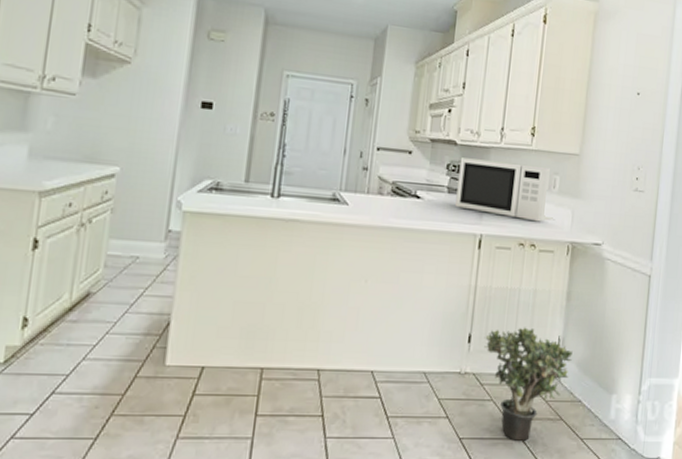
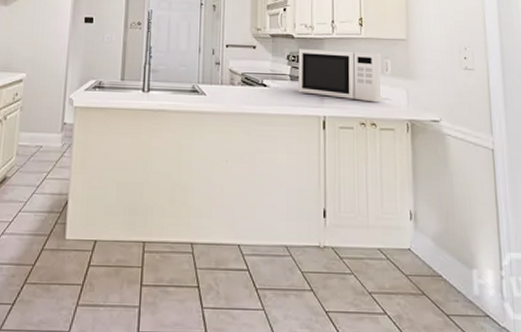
potted plant: present [484,327,573,441] -> none [338,202,426,316]

